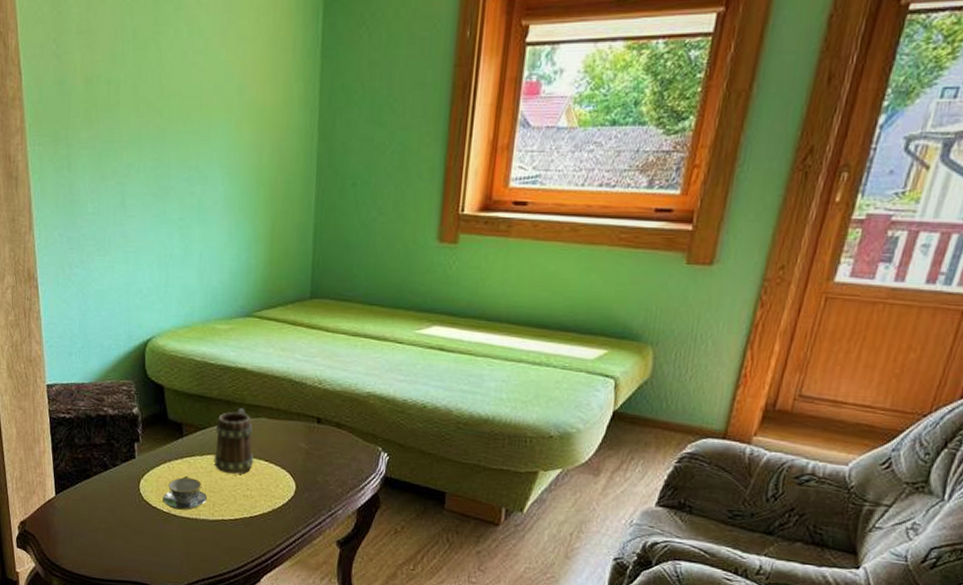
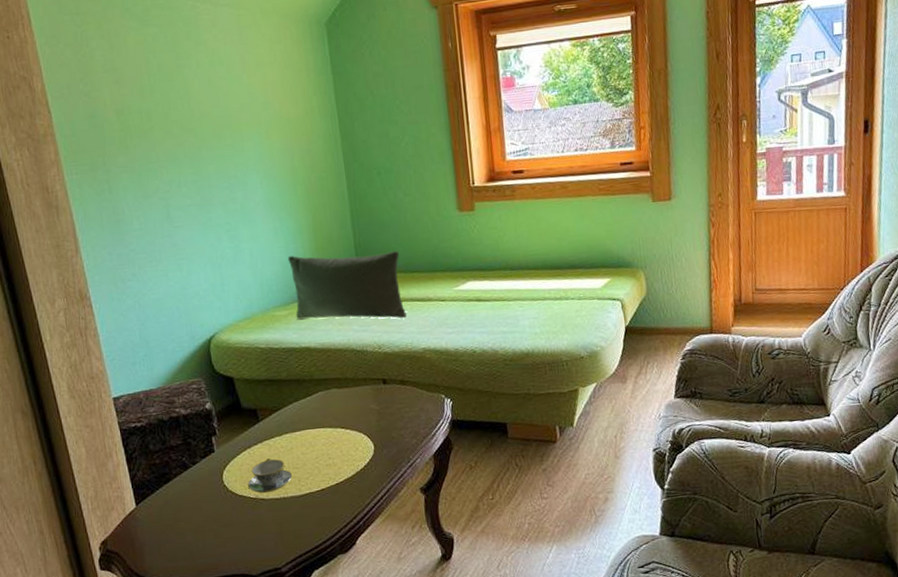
mug: present [213,408,254,474] -> none [290,384,332,448]
pillow: none [237,266,360,356] -> present [287,251,408,320]

